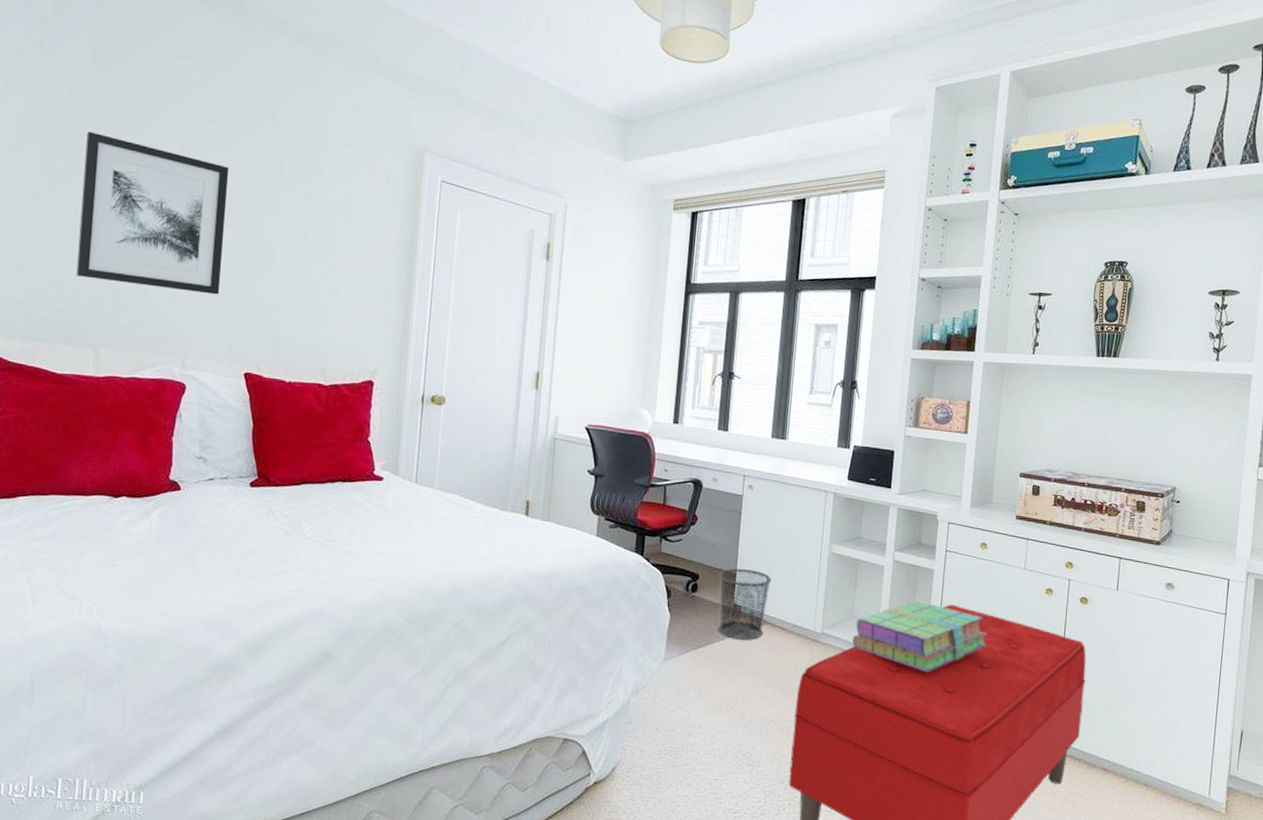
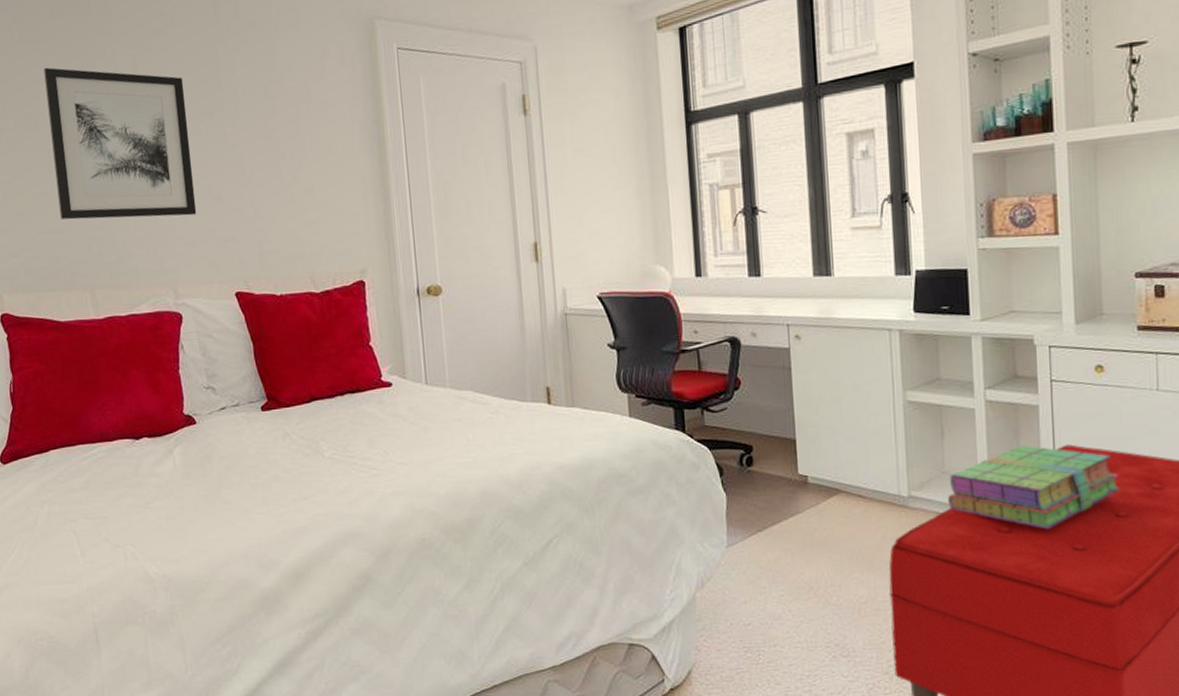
waste bin: present [718,568,771,640] -> none [775,432,839,515]

